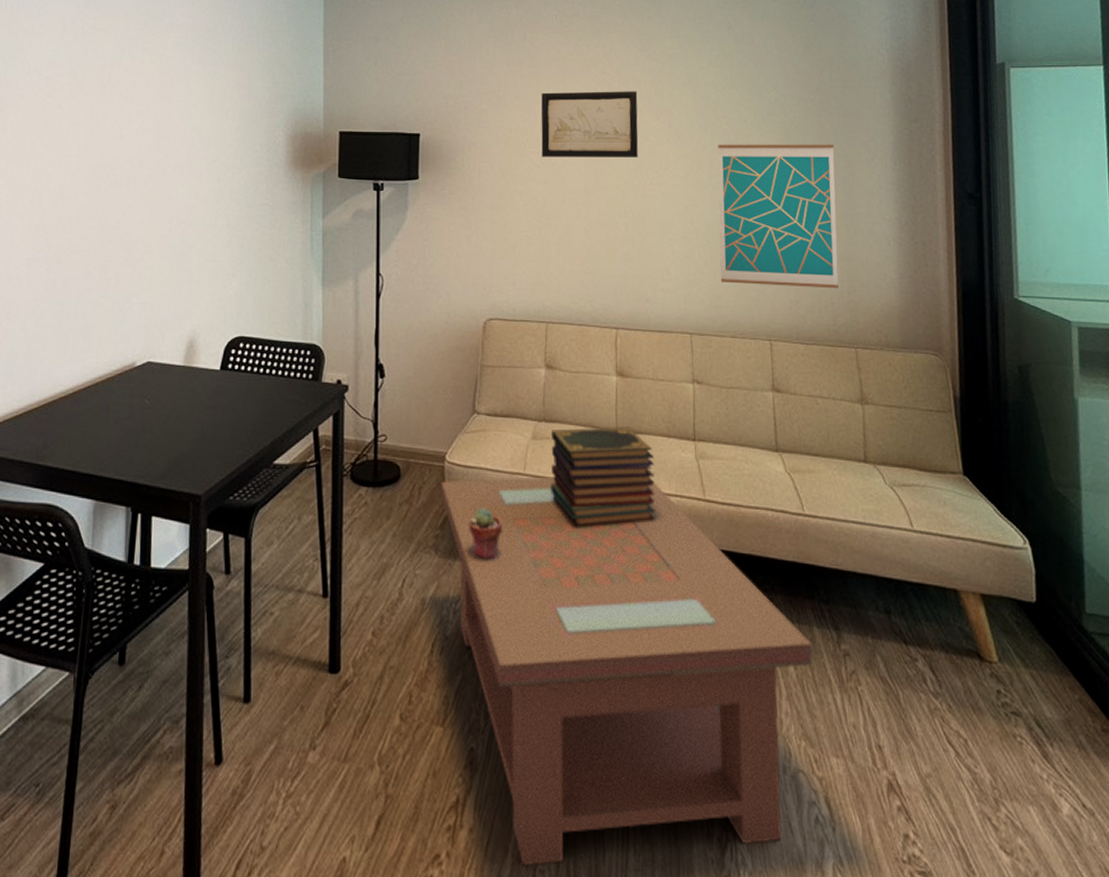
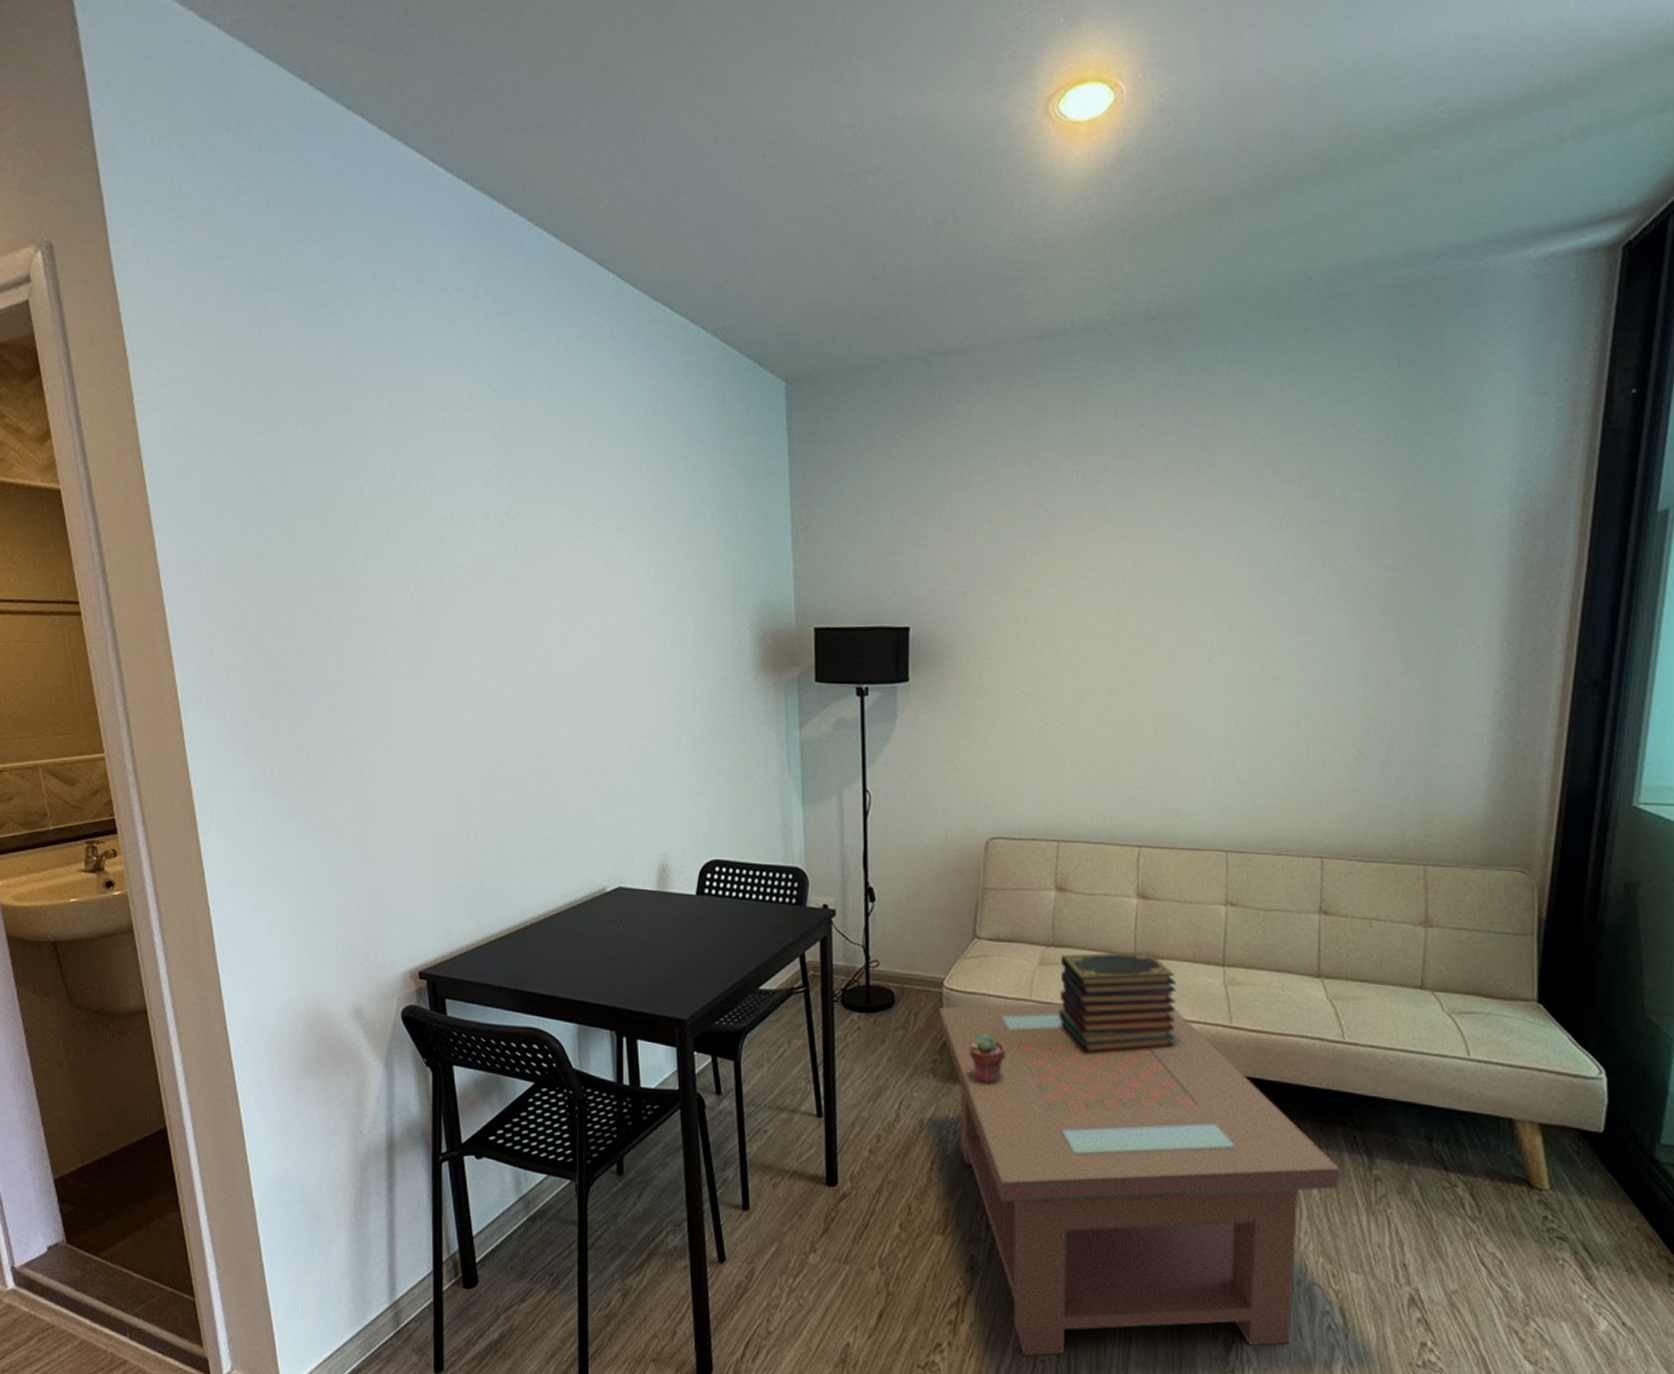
wall art: present [541,91,638,157] -> none [1056,565,1177,651]
wall art: present [717,144,839,289] -> none [1266,624,1424,798]

